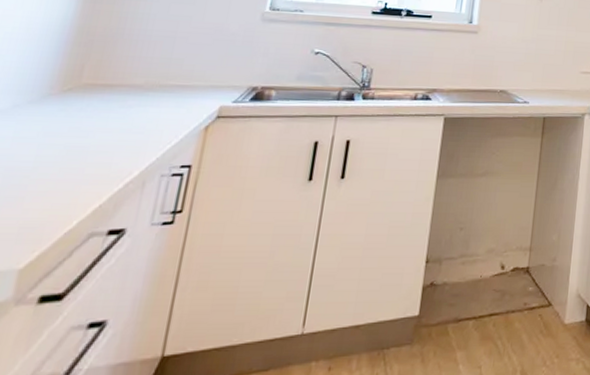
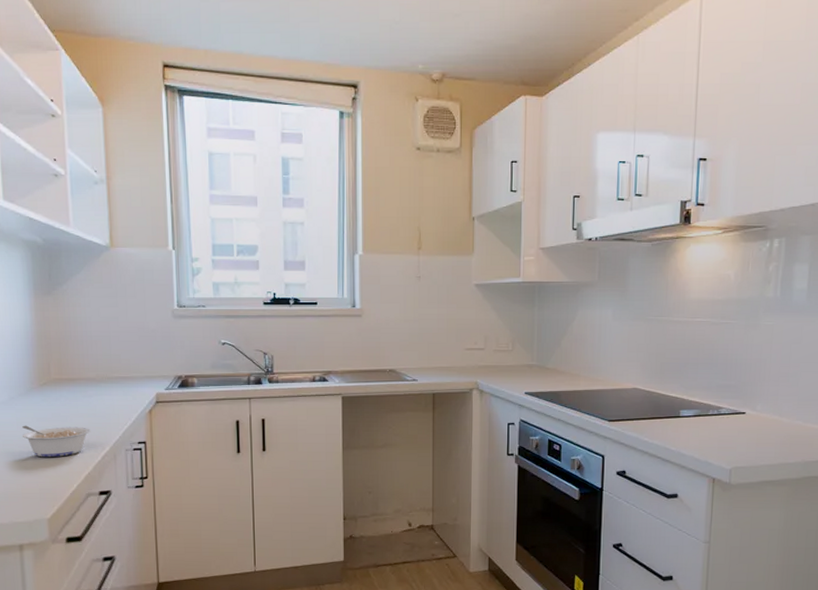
legume: none [16,141,119,185] -> present [22,425,91,458]

